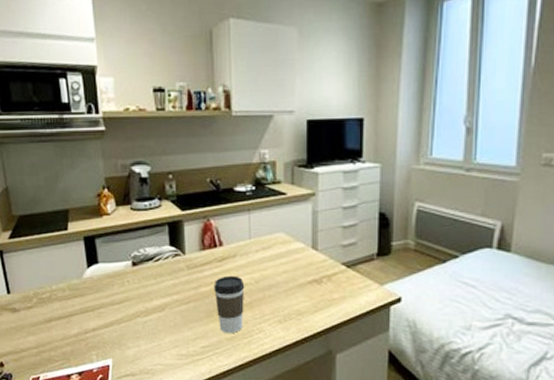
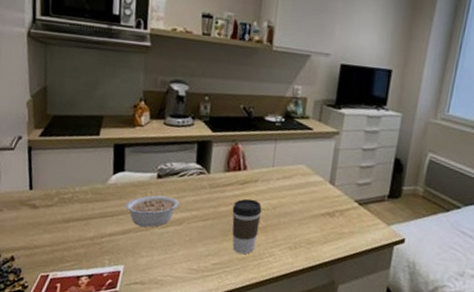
legume: none [104,283,161,317] -> present [124,195,181,227]

